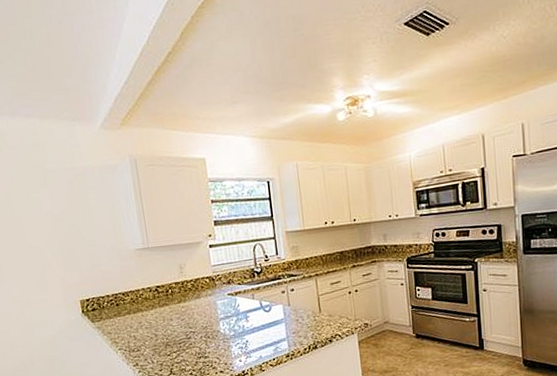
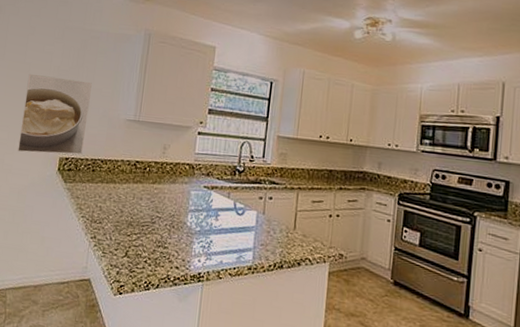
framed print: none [22,221,101,305] -> present [17,73,92,155]

